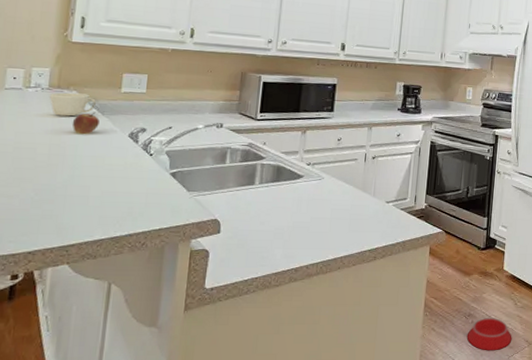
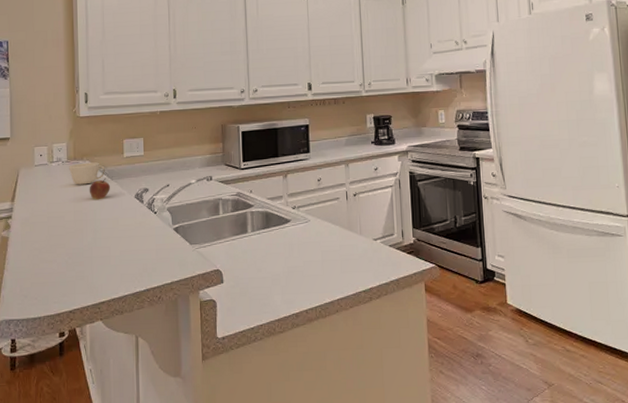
pet bowl: present [466,317,512,351] -> none [478,356,529,395]

